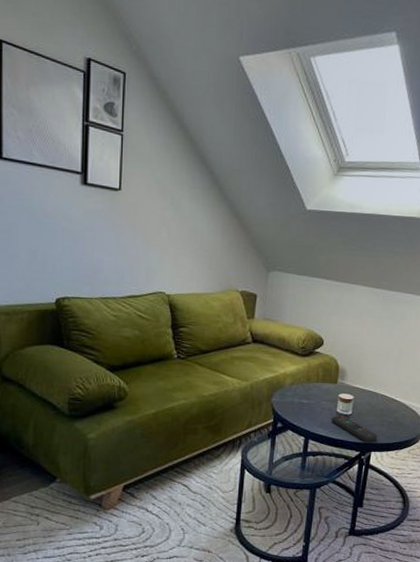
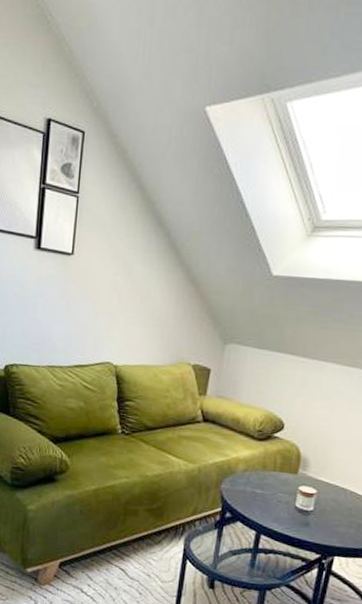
remote control: present [331,415,378,442] -> none [288,510,344,545]

